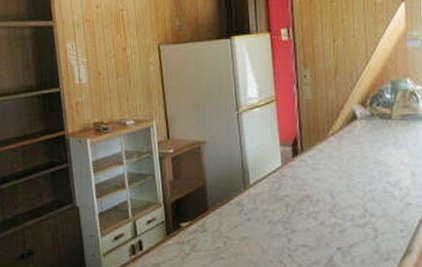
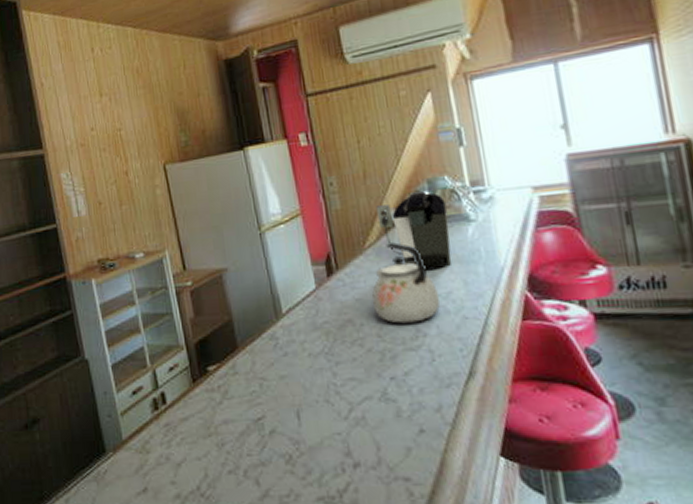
kettle: none [329,133,389,204] -> present [372,242,441,324]
coffee maker: none [342,91,406,161] -> present [376,191,452,271]

